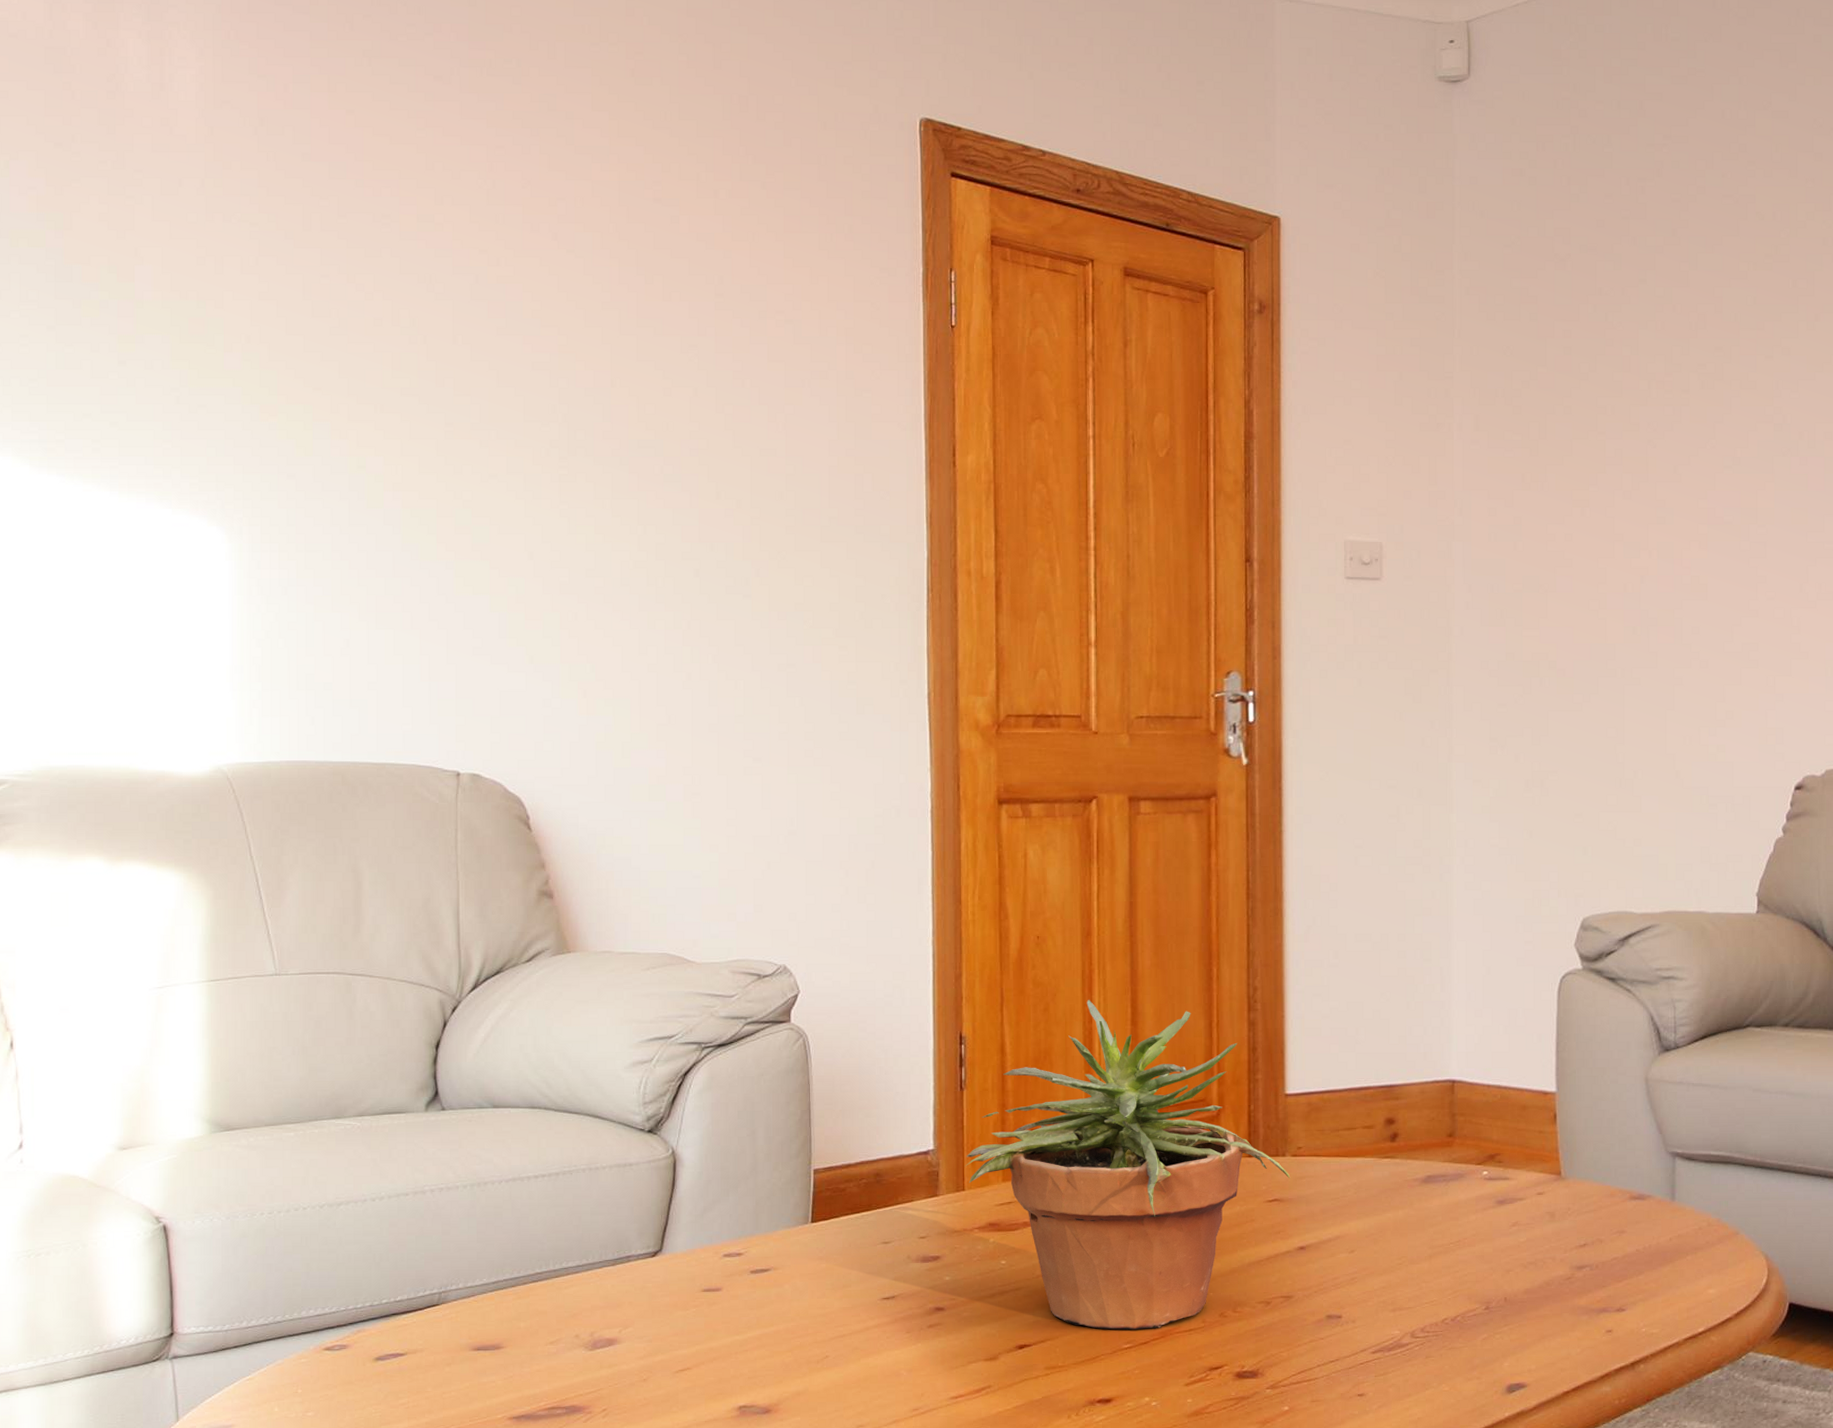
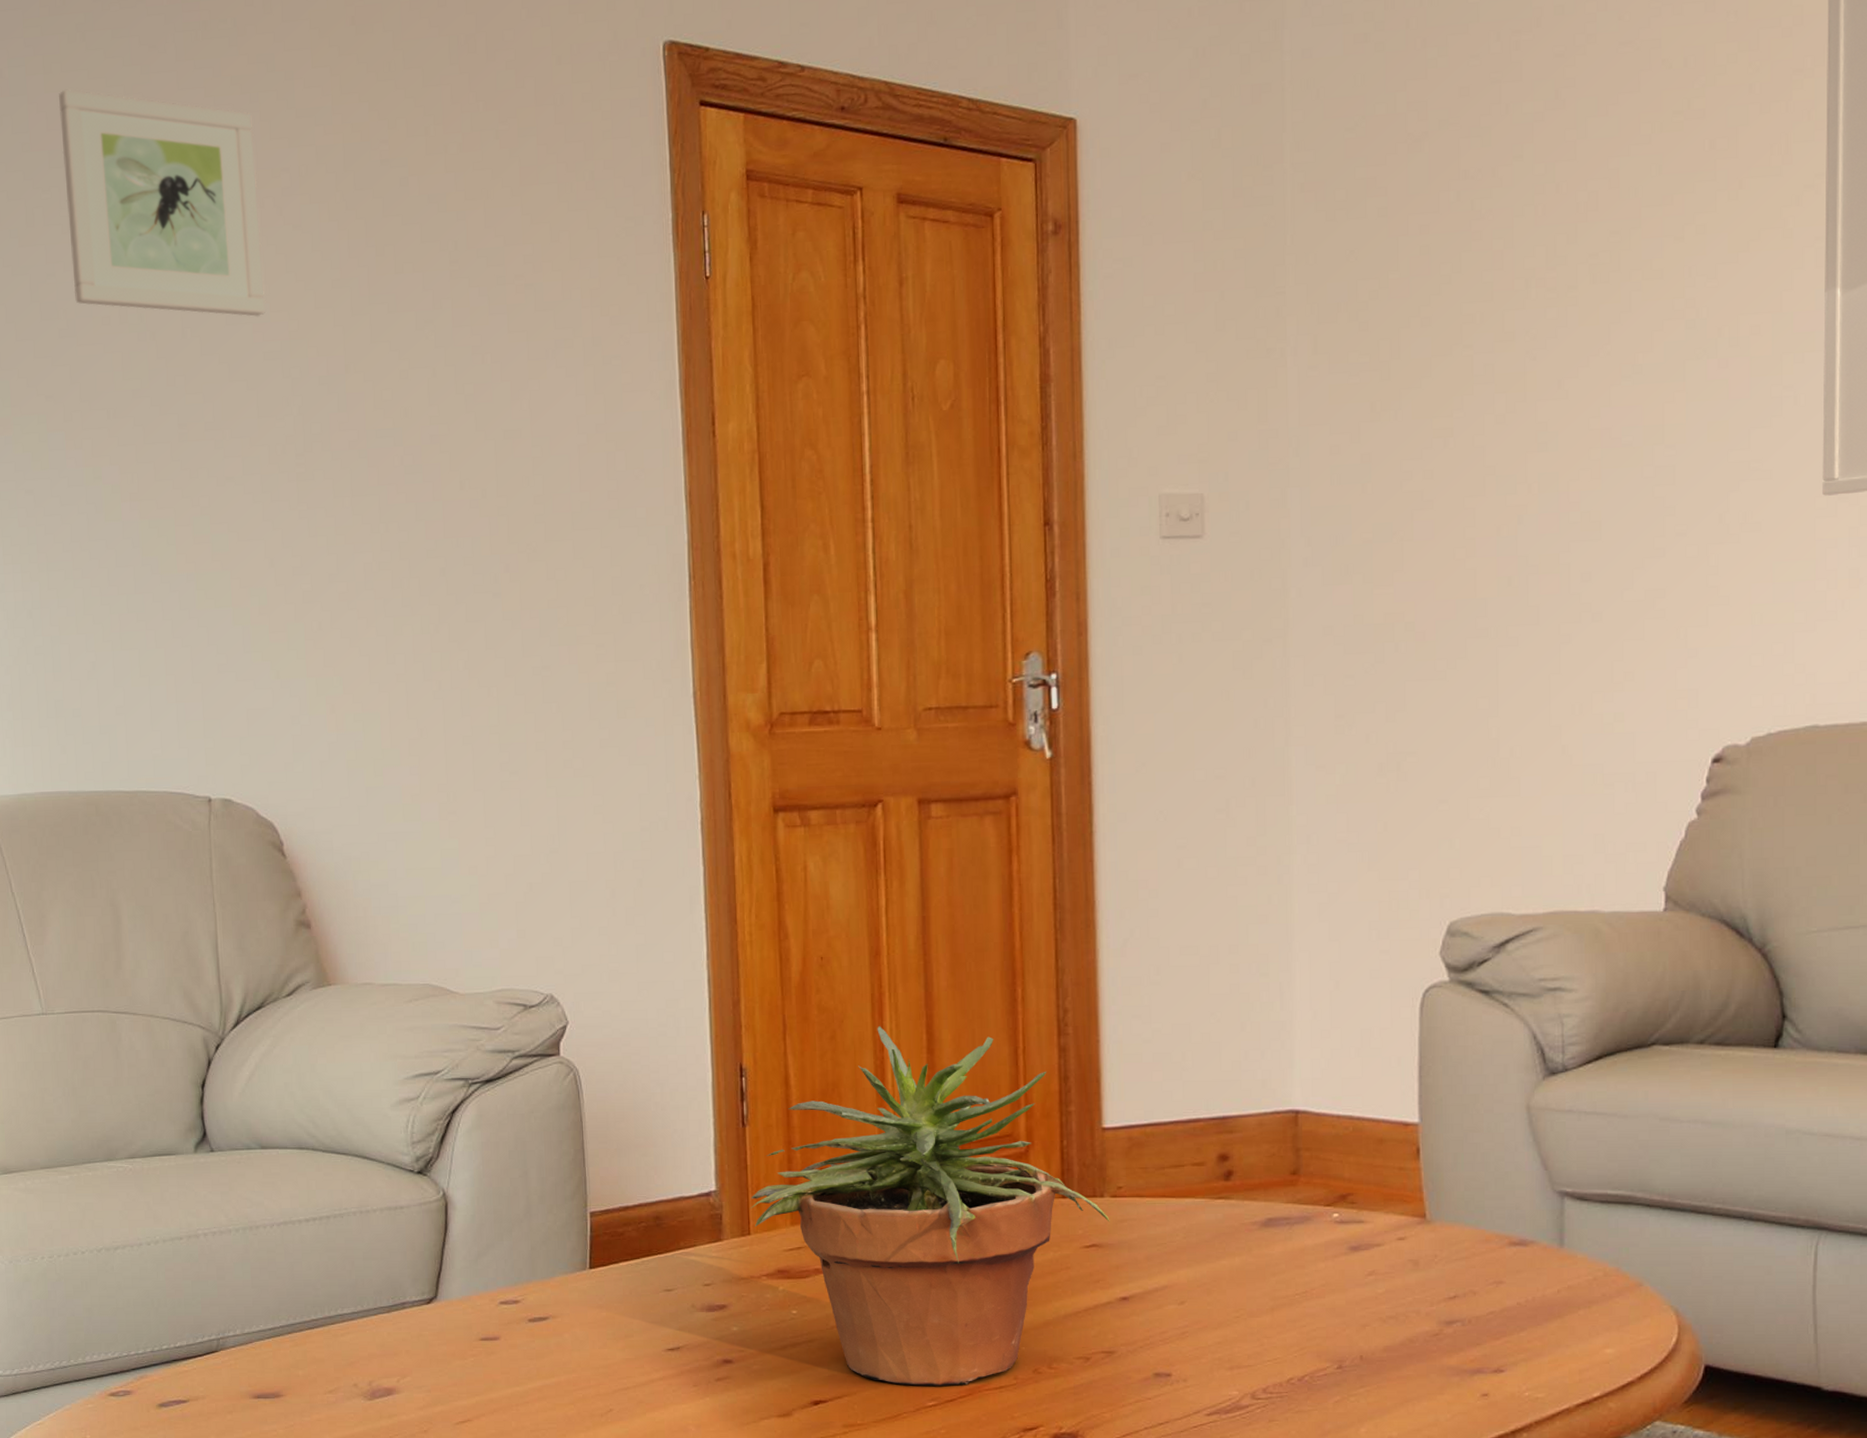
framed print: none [341,108,537,329] -> present [58,89,266,317]

